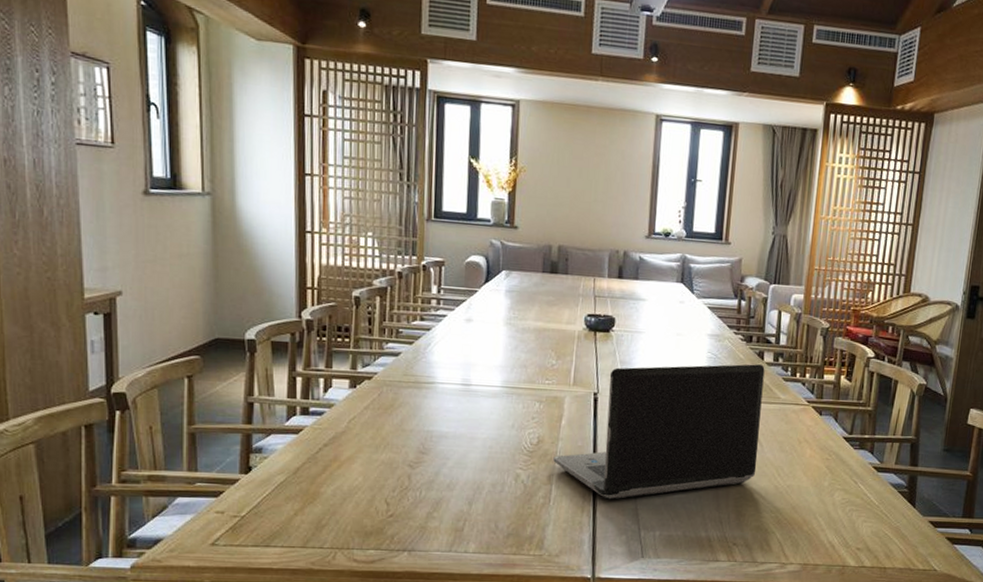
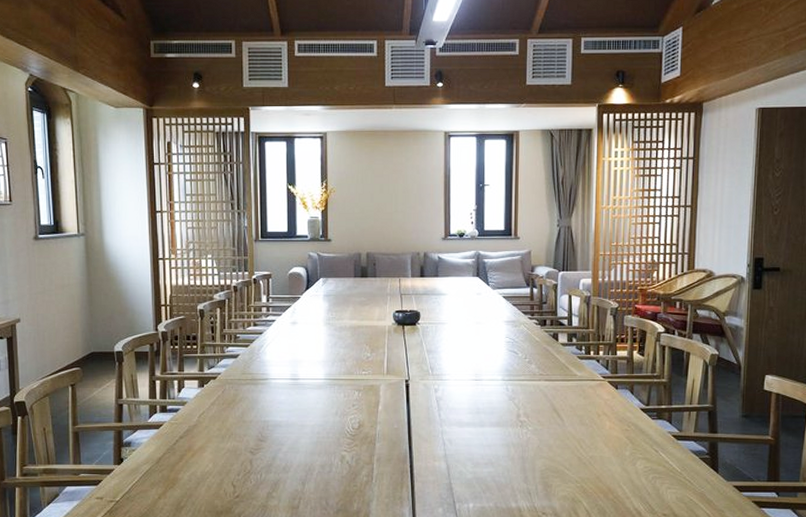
laptop computer: present [553,364,765,500] -> none [373,345,560,476]

